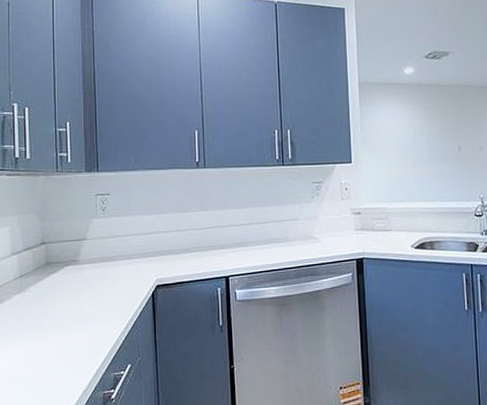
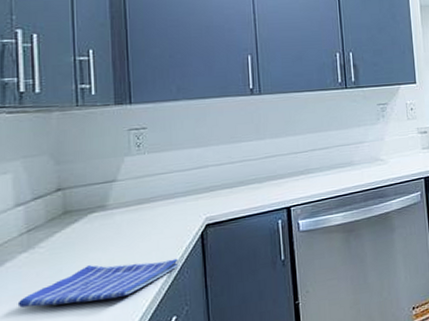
dish towel: none [12,311,134,343] -> present [17,258,179,308]

